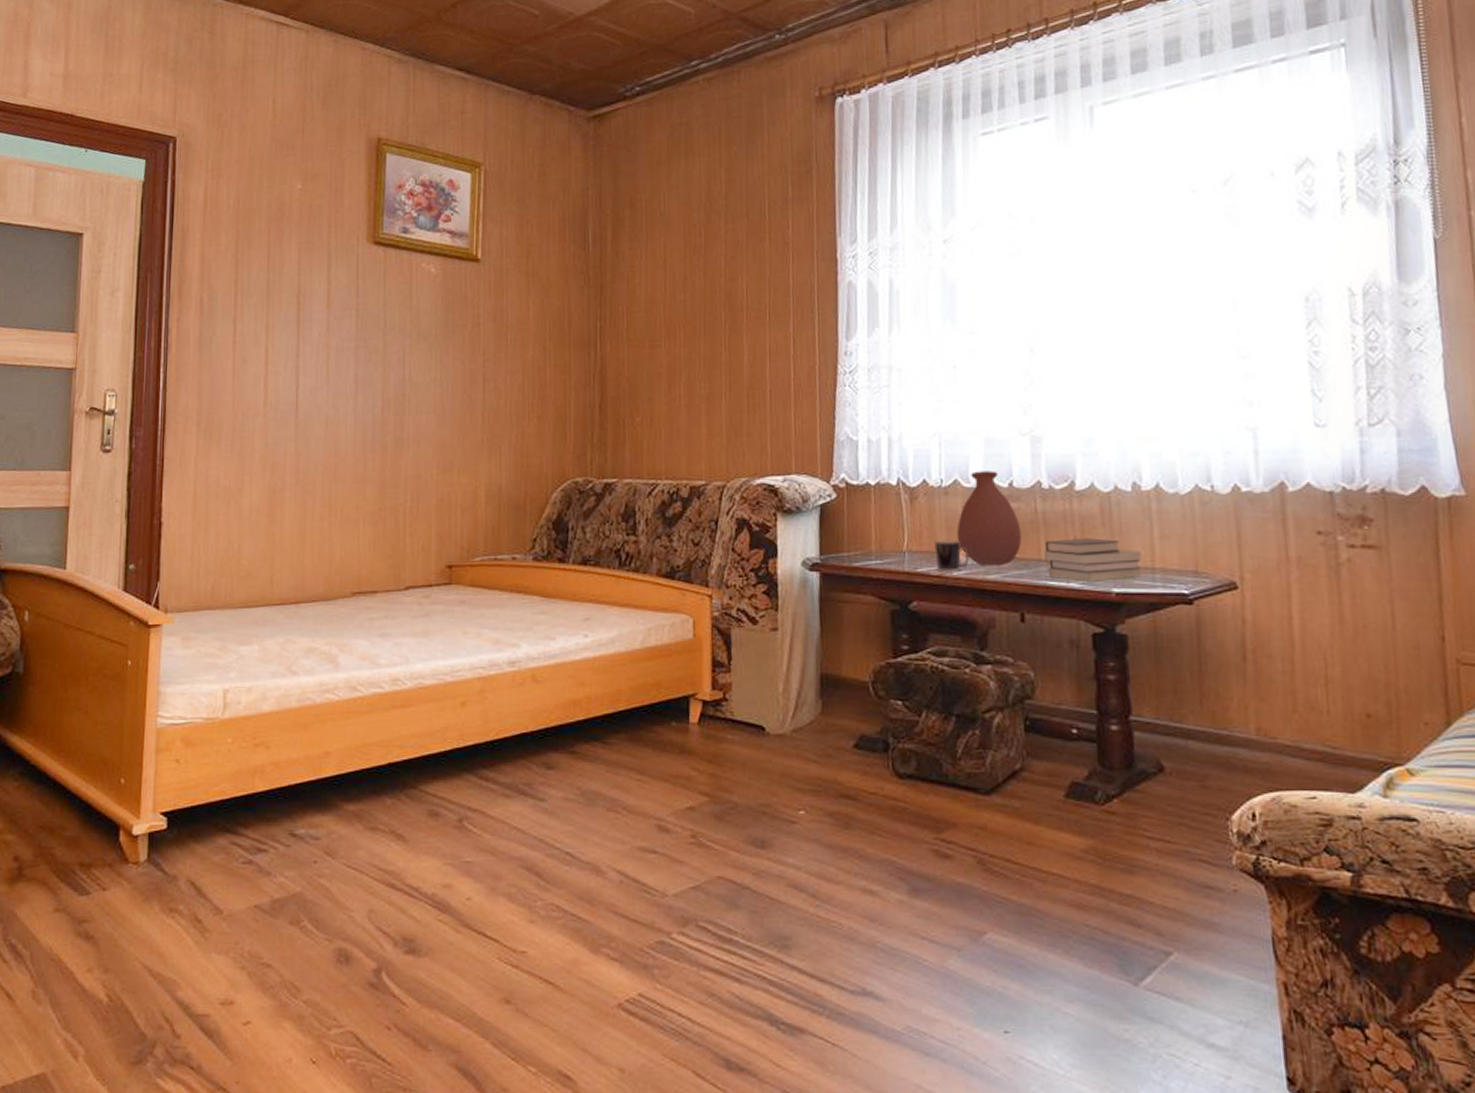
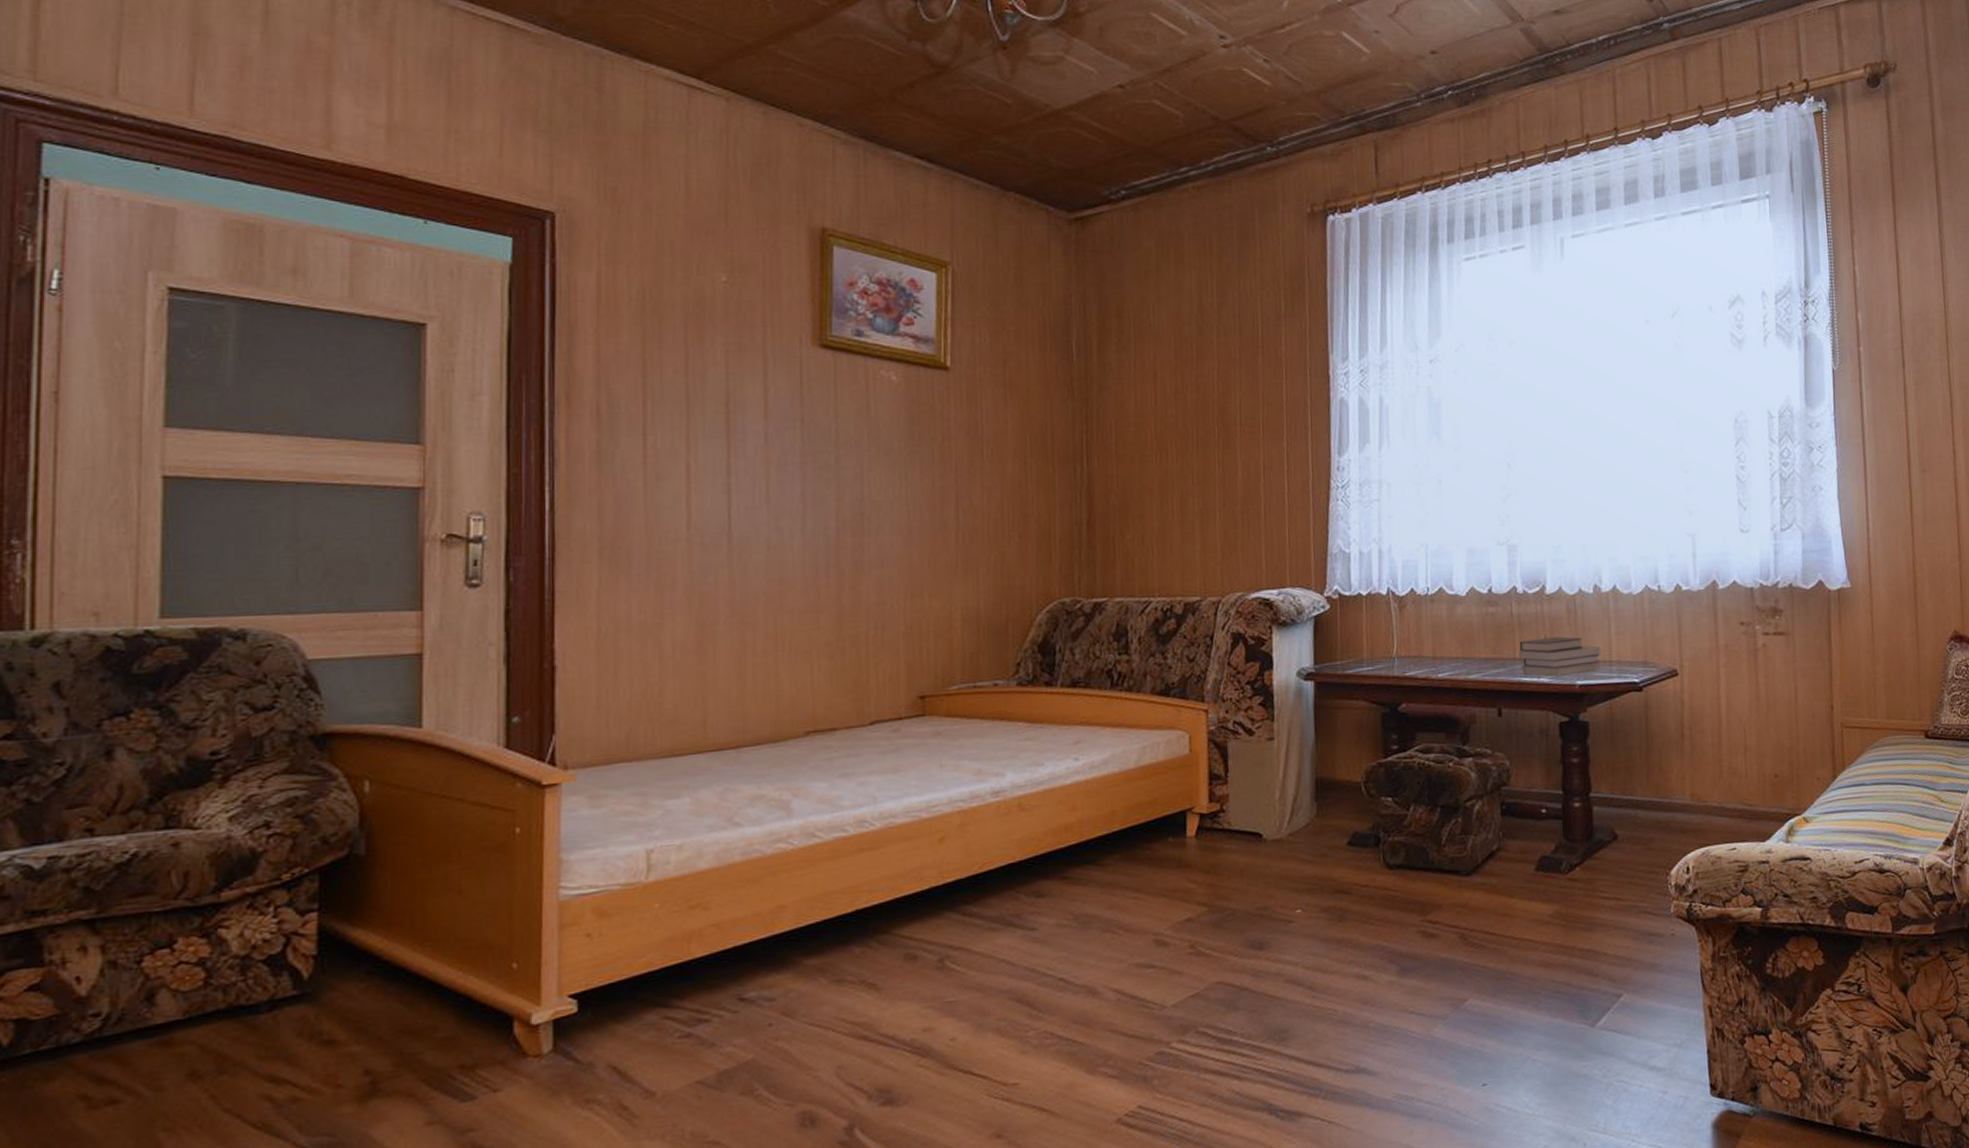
mug: present [934,540,969,573] -> none [1421,644,1453,676]
vase: present [956,470,1022,567] -> none [1441,578,1500,668]

